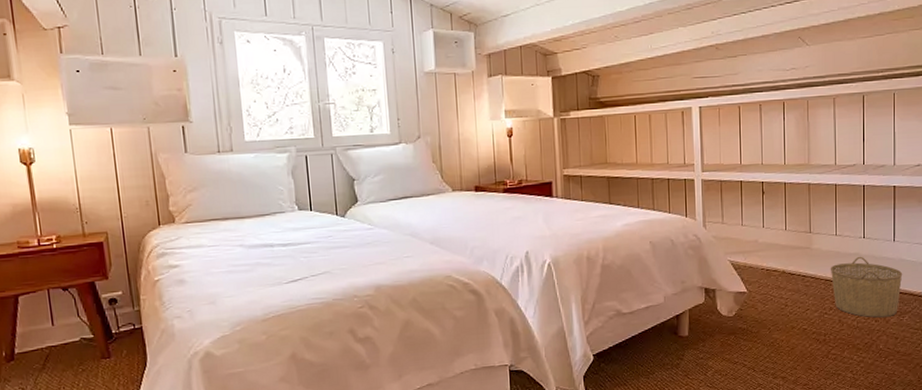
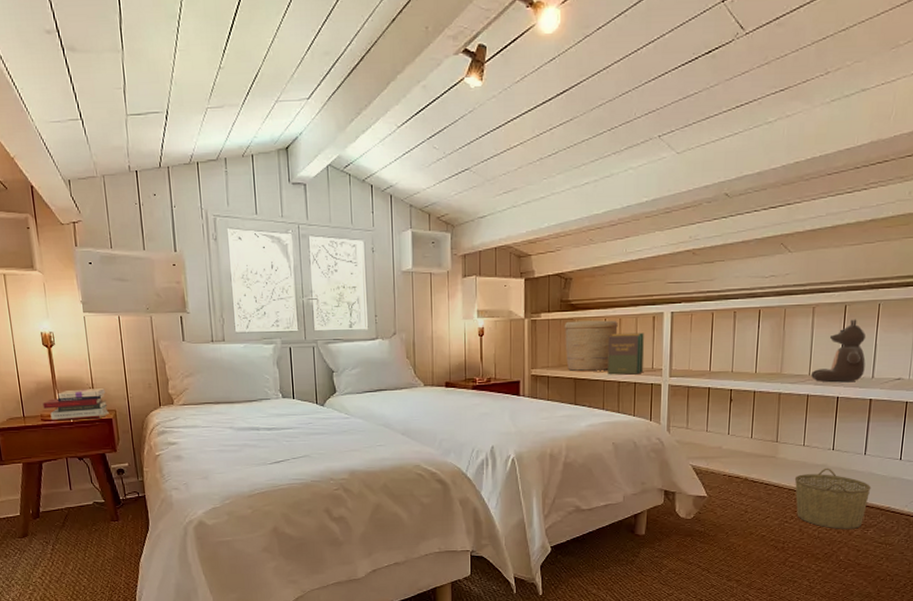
books: none [19,208,99,248] -> present [42,388,109,421]
woven basket: none [594,116,648,169] -> present [564,320,618,371]
books: none [639,128,676,172] -> present [607,332,645,375]
teddy bear: none [837,108,886,171] -> present [811,319,866,383]

